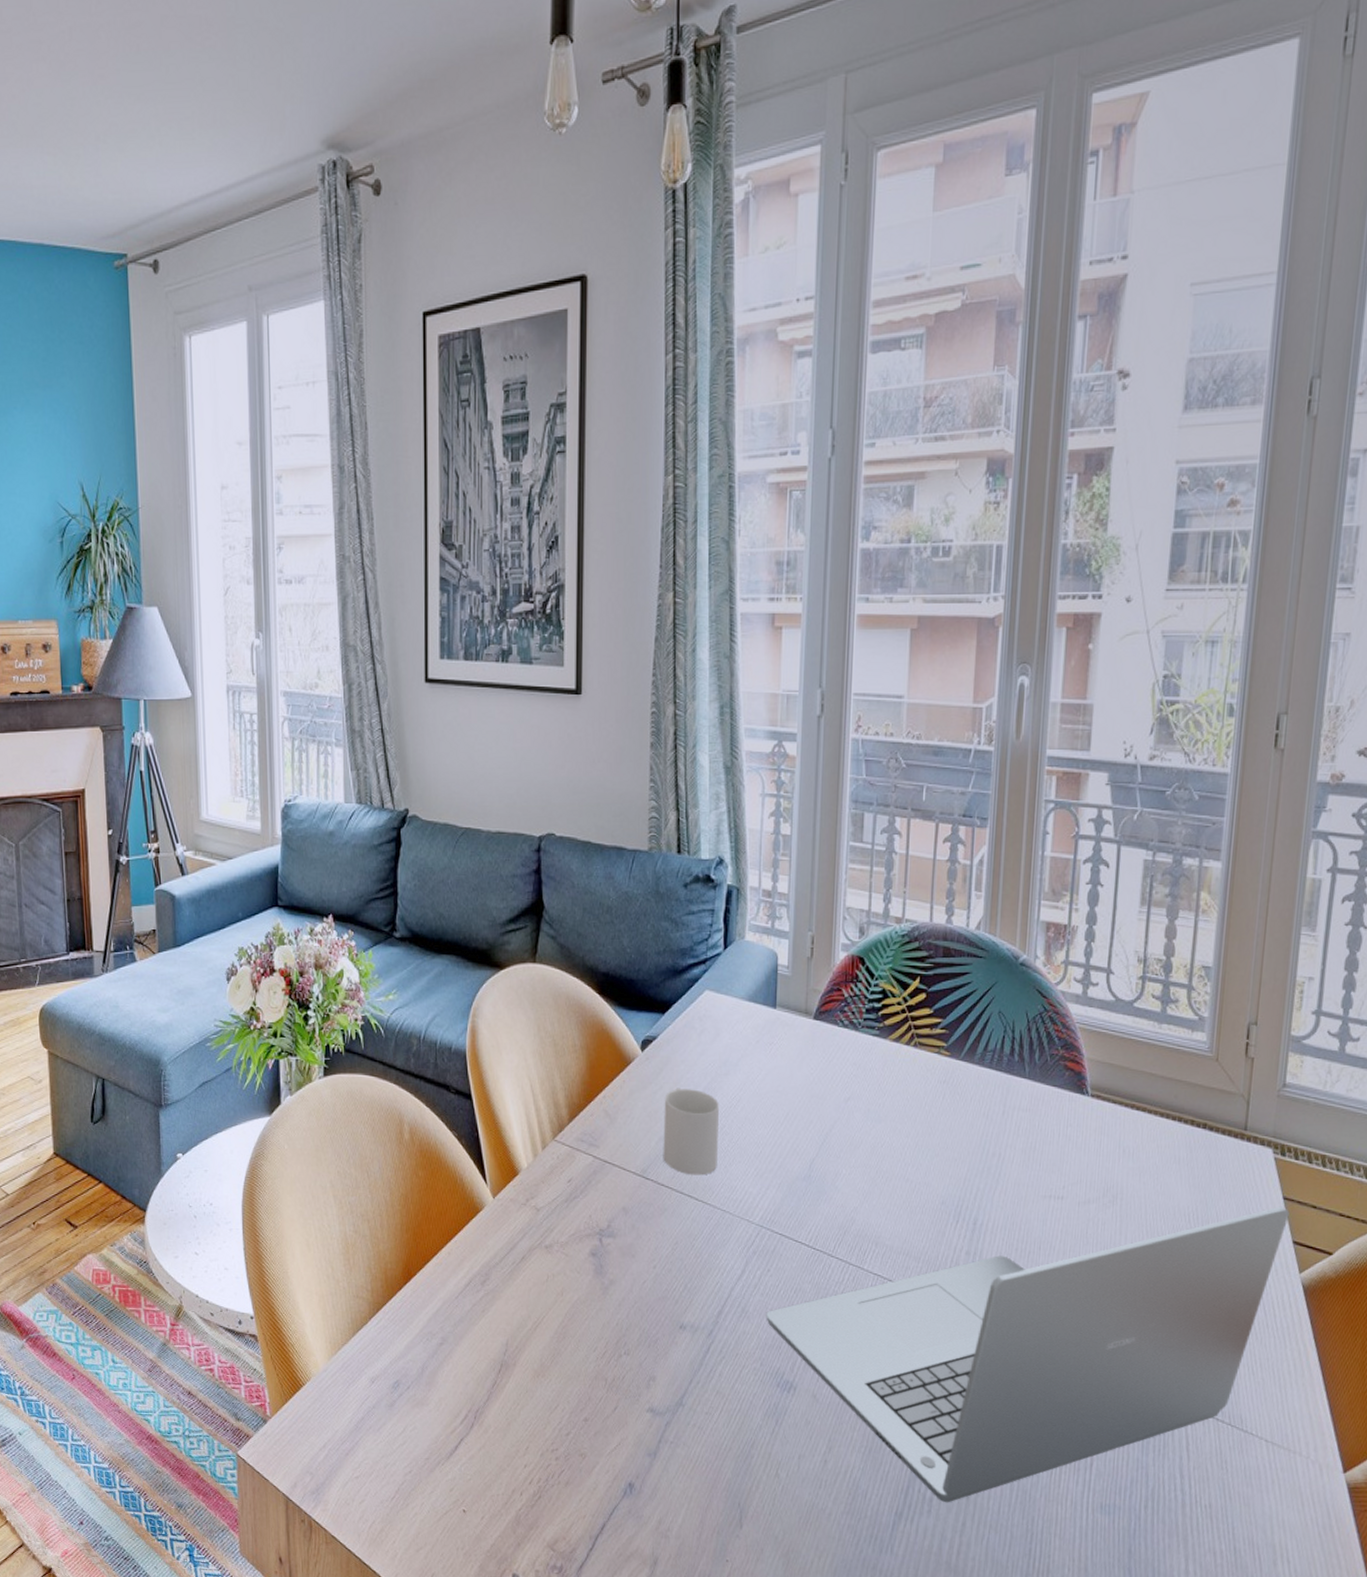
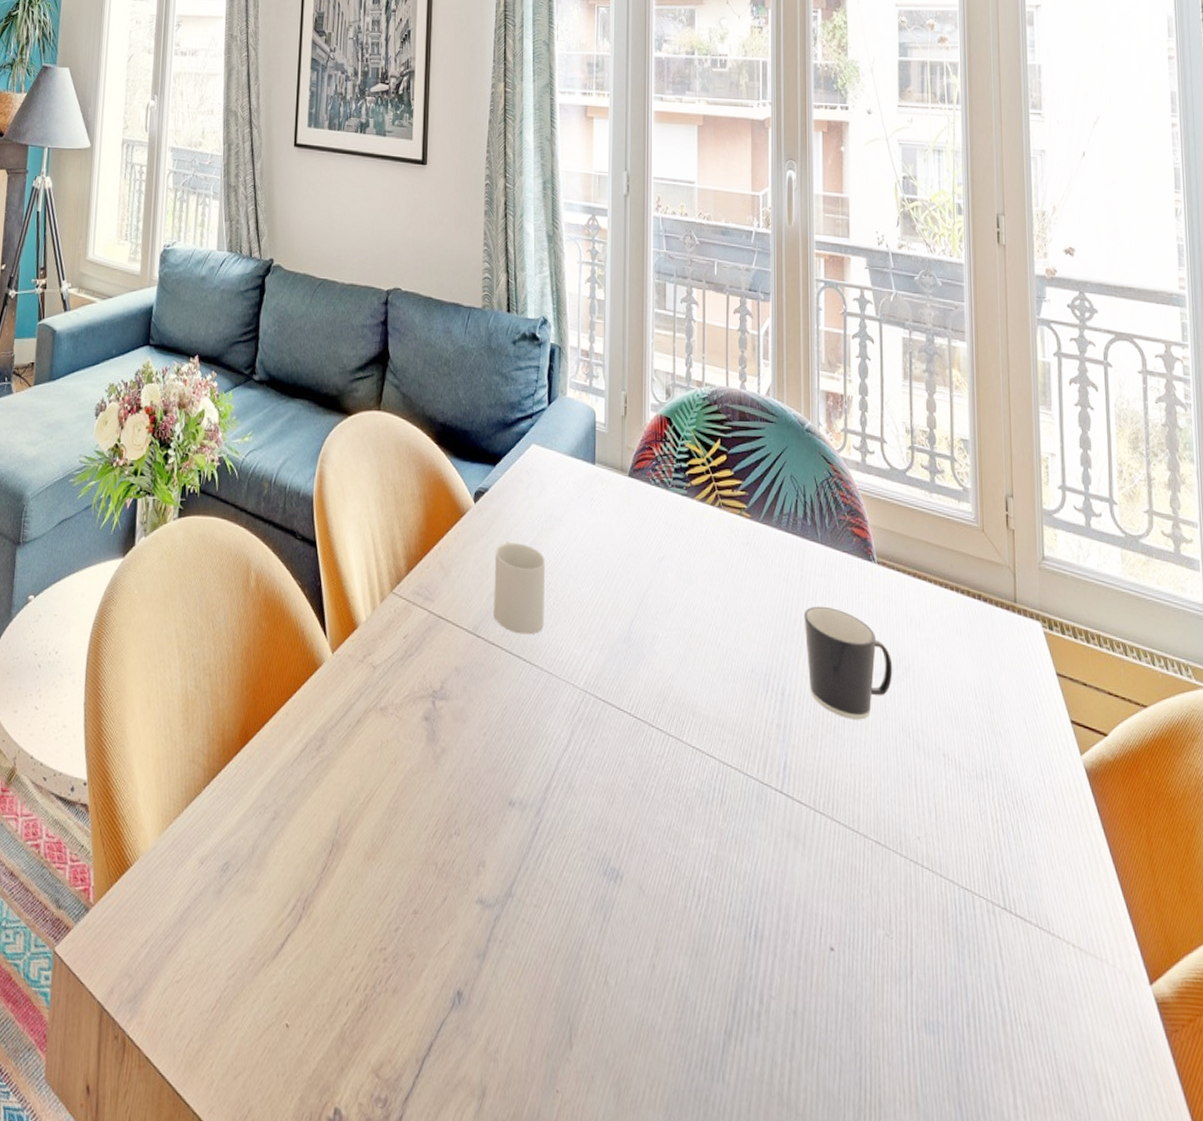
laptop: present [766,1206,1290,1503] -> none [592,682,1064,1019]
mug: none [1003,1140,1099,1246] -> present [804,606,893,720]

